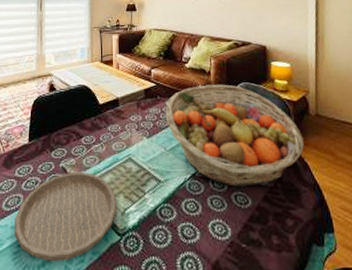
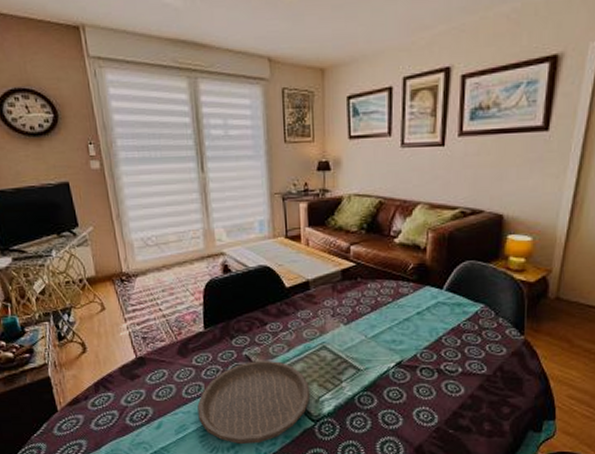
fruit basket: present [165,84,304,187] -> none [367,263,536,375]

